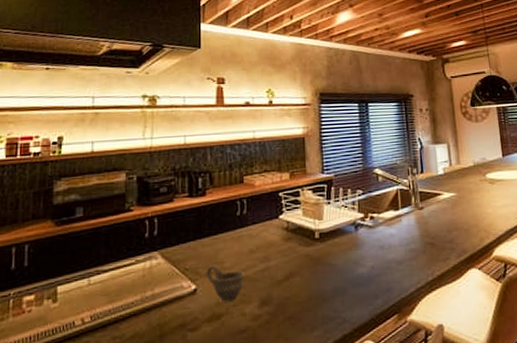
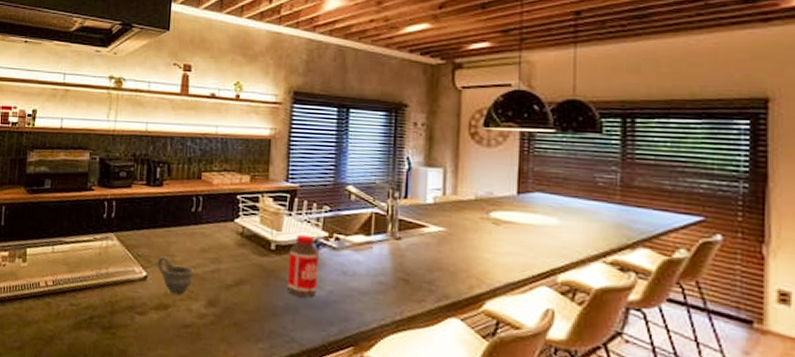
bottle: none [331,218,360,277] -> present [287,234,319,297]

